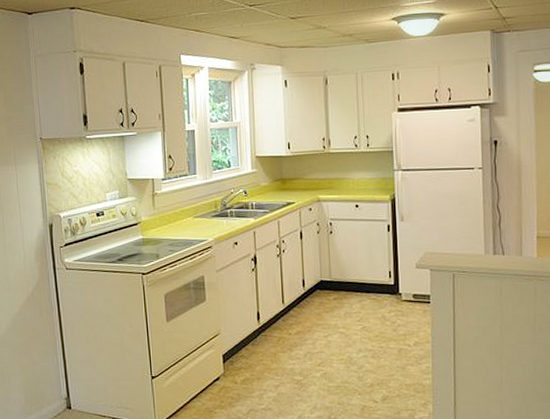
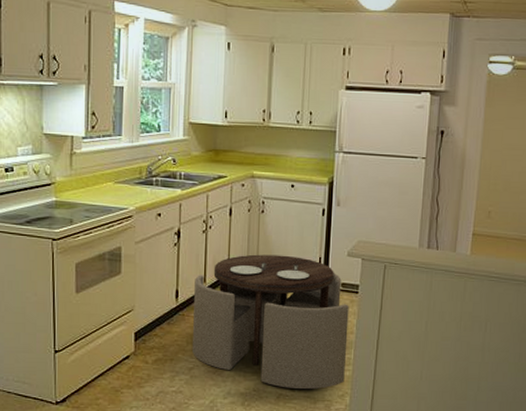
dining set: none [274,272,425,400] -> present [193,254,349,389]

